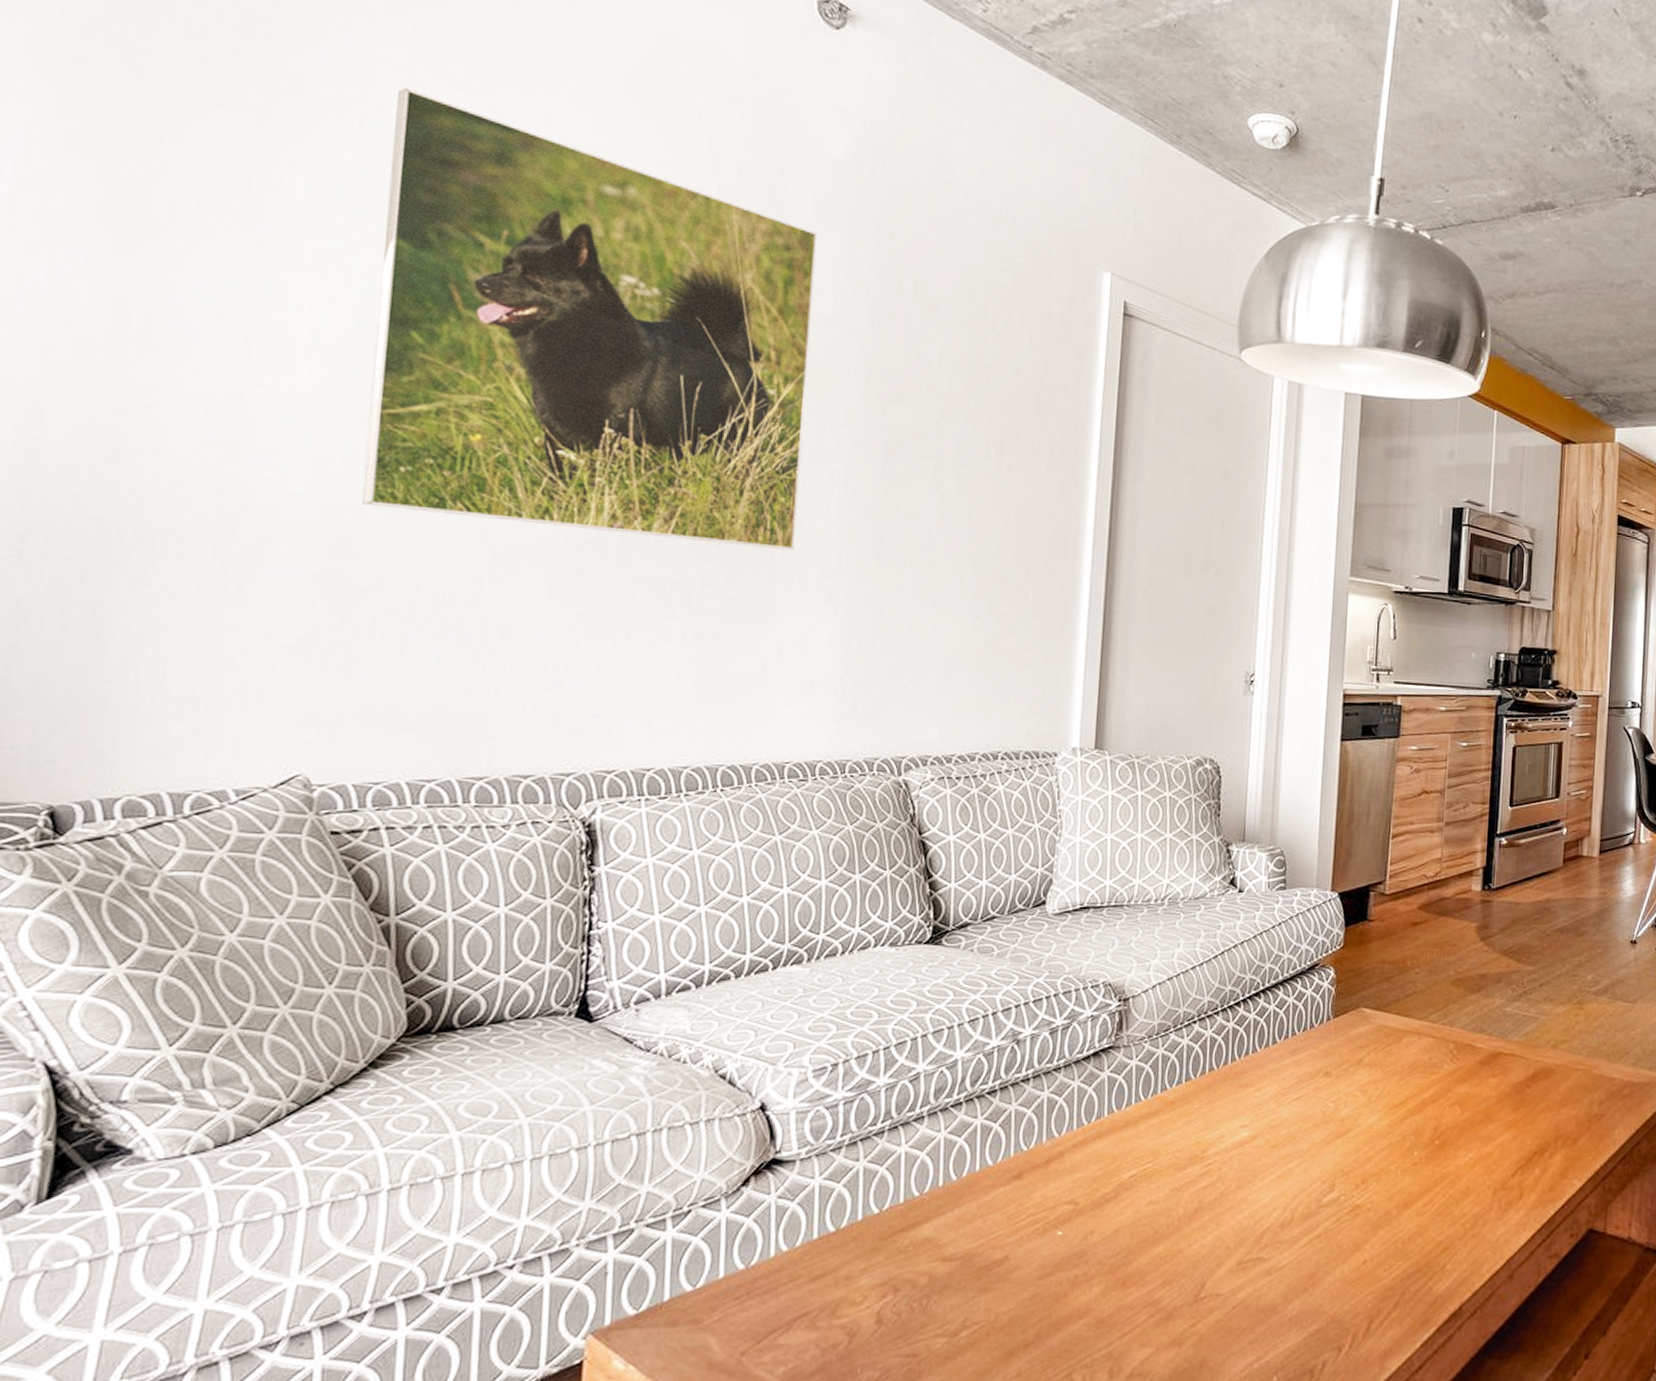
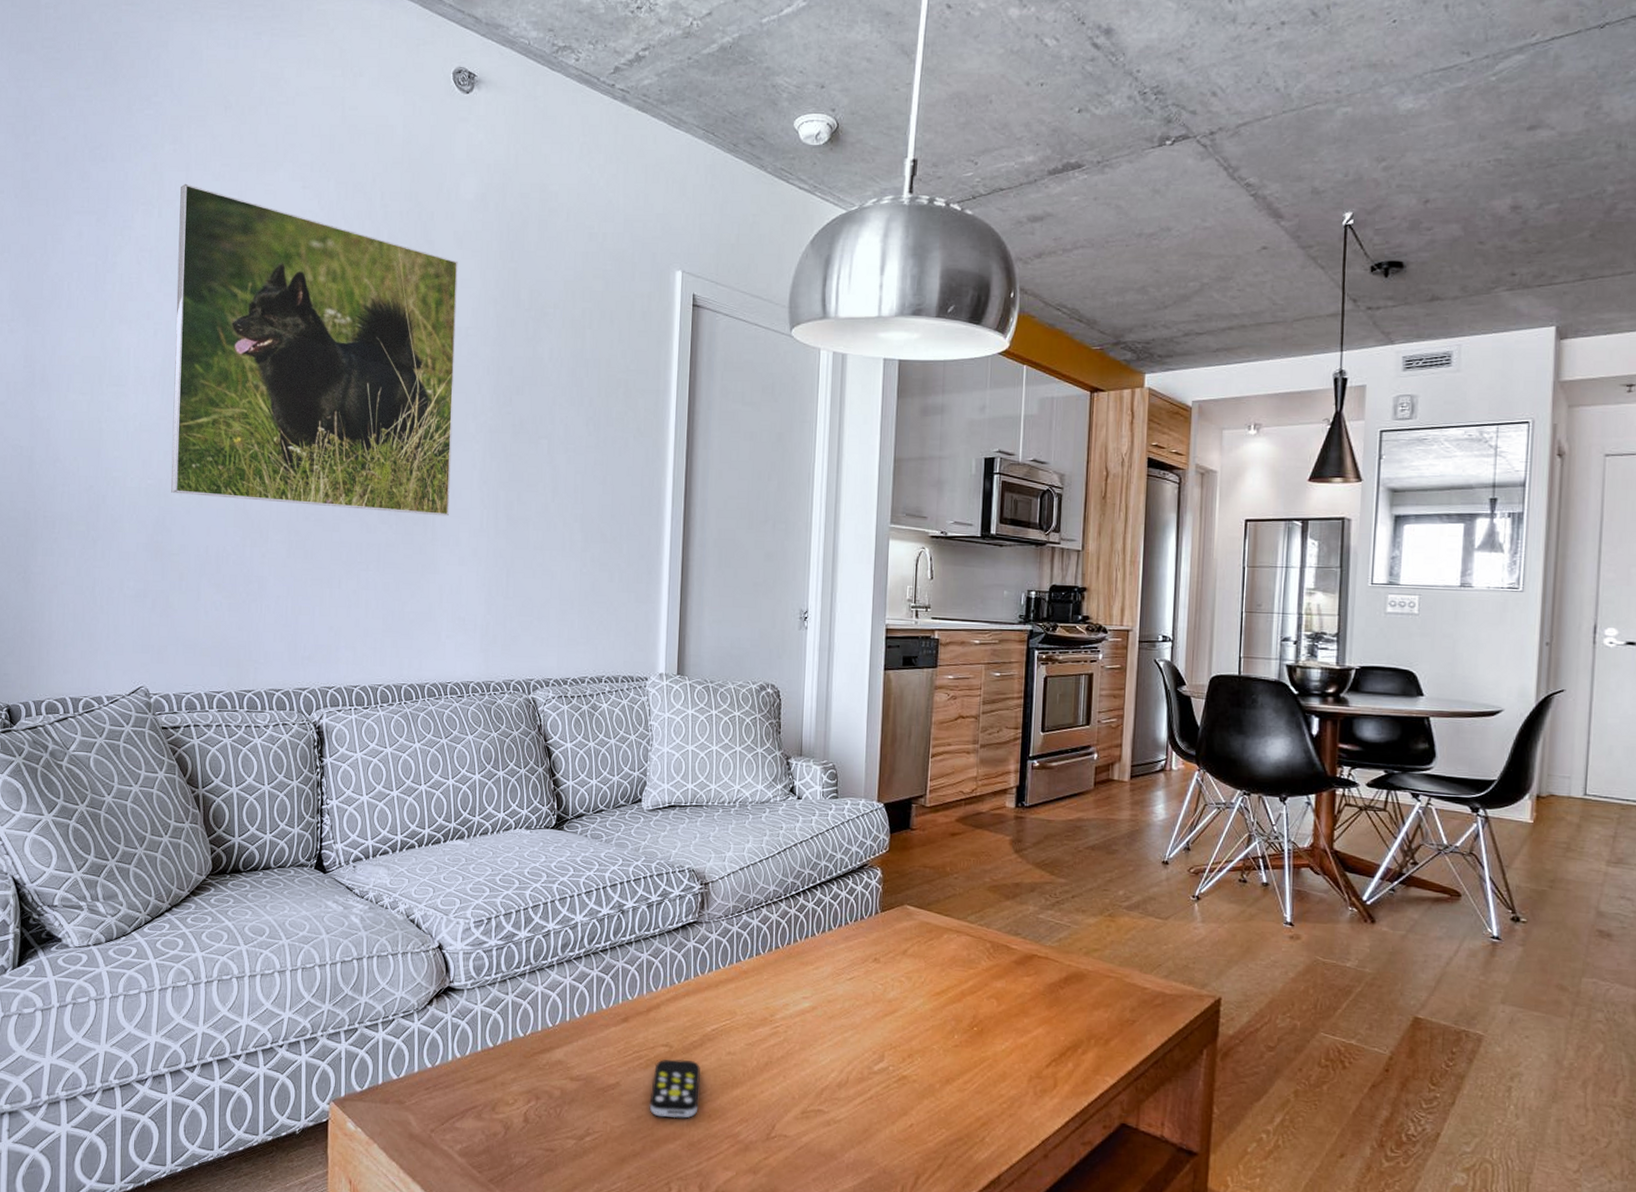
remote control: none [1046,1217,1114,1293] -> present [649,1059,701,1119]

